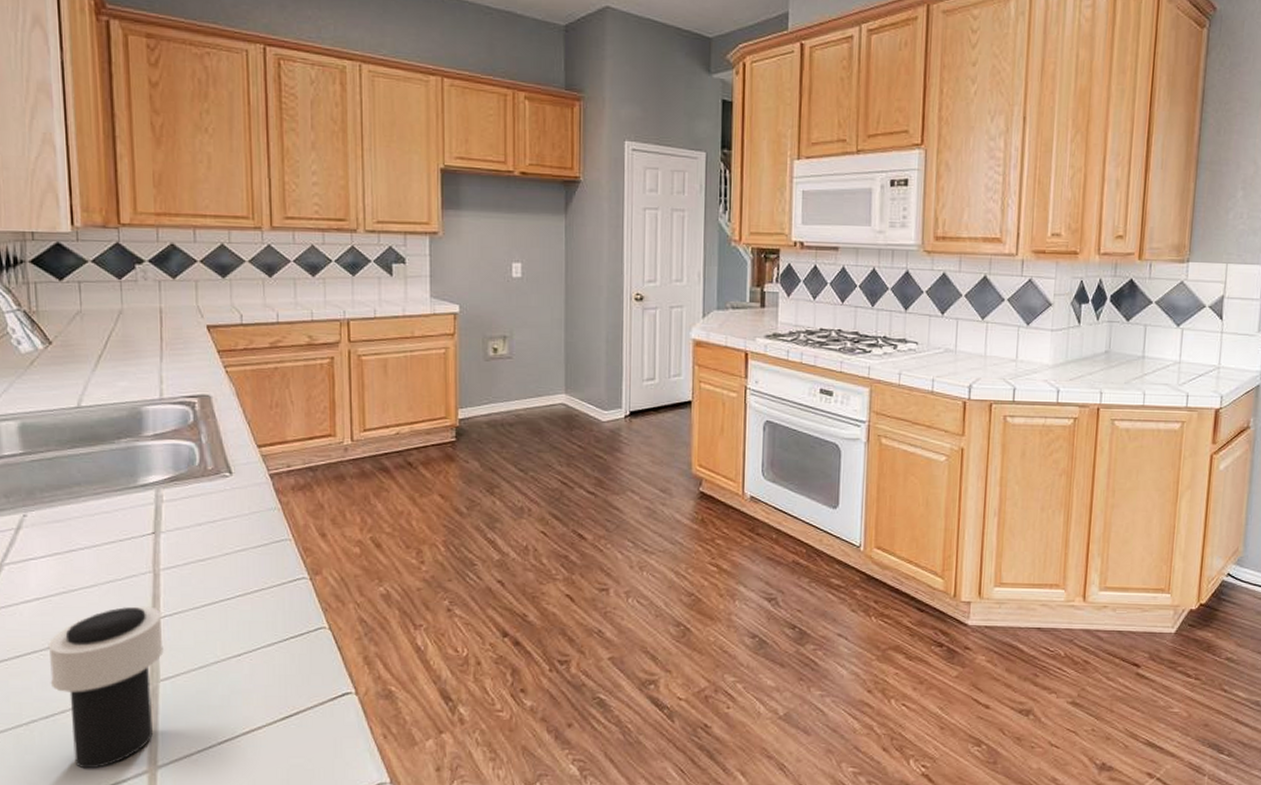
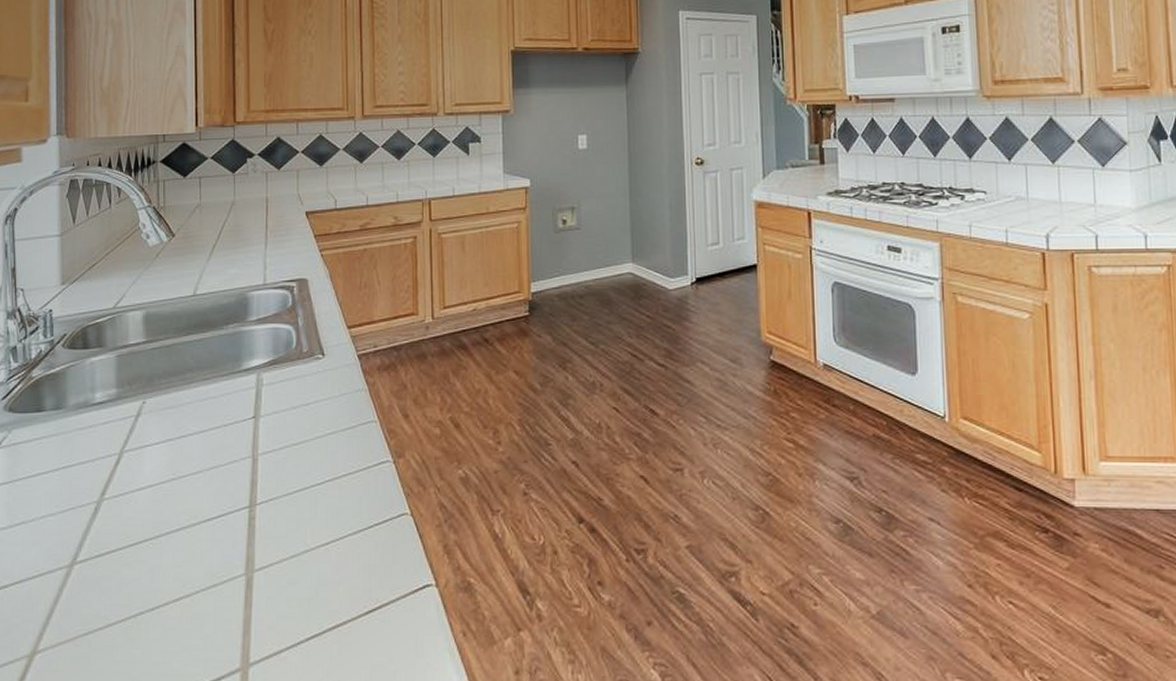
cup: present [48,606,164,769] -> none [157,492,259,666]

